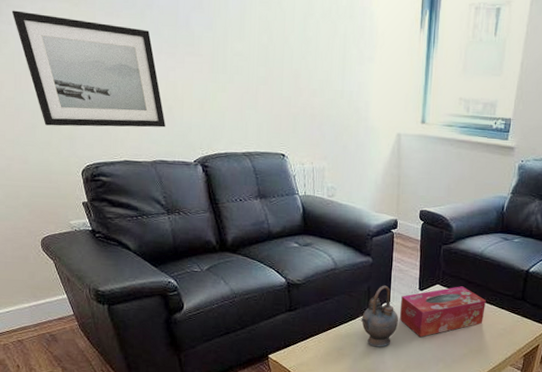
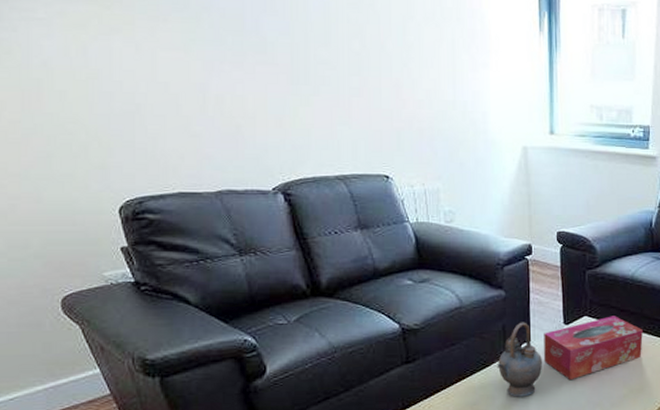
wall art: present [11,10,165,128] -> none [17,14,233,154]

